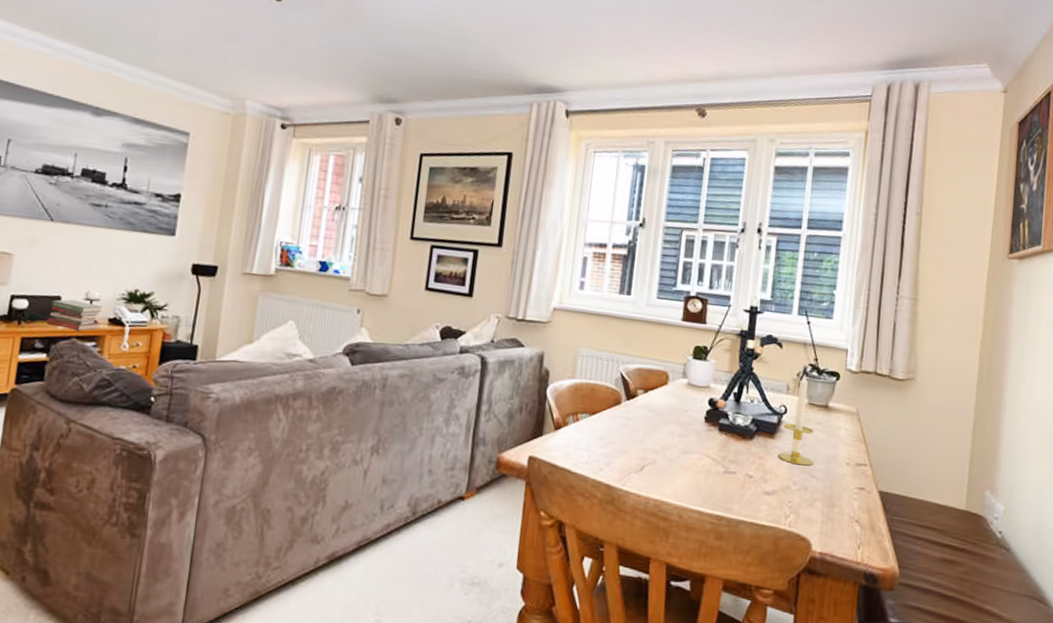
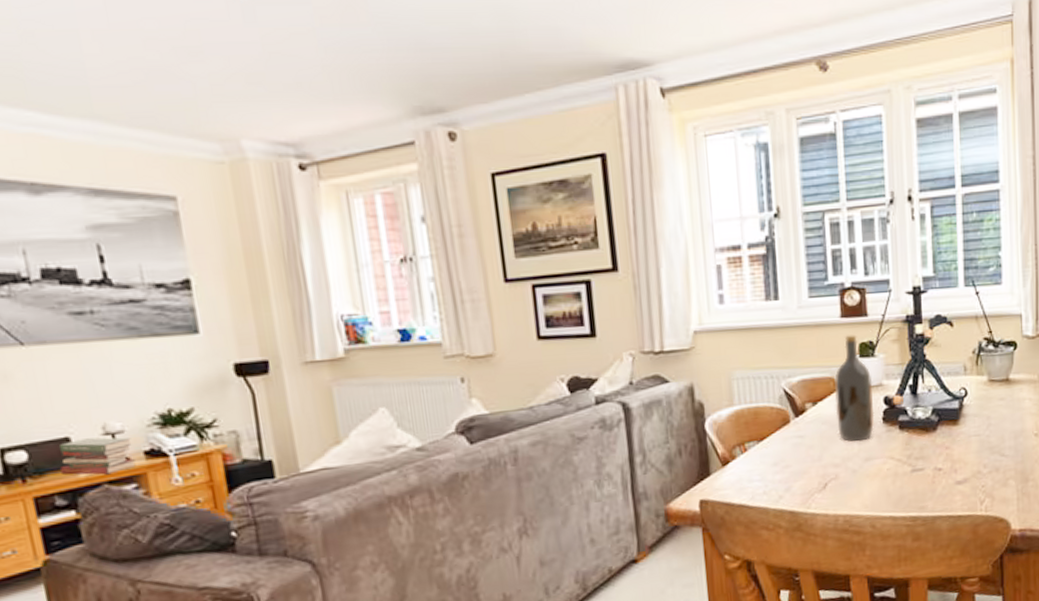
wine bottle: none [662,337,701,435] -> present [834,335,875,442]
candle: present [777,373,814,466] -> none [964,349,1002,447]

